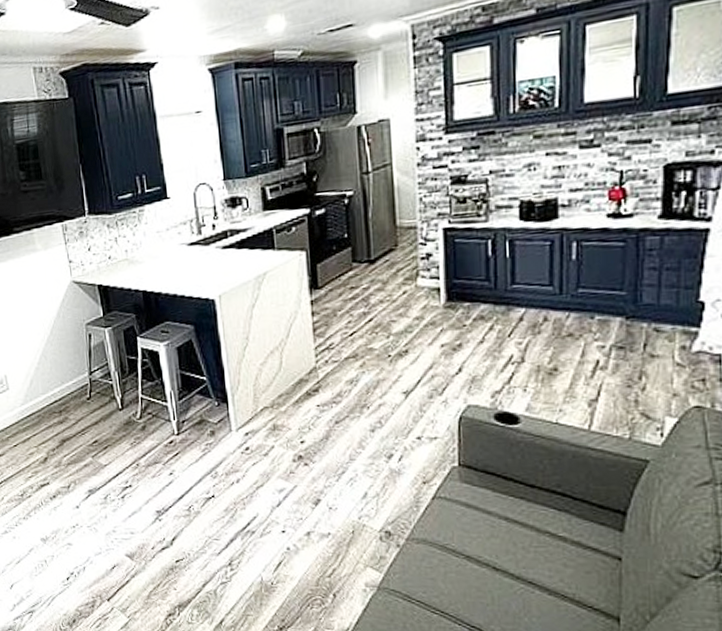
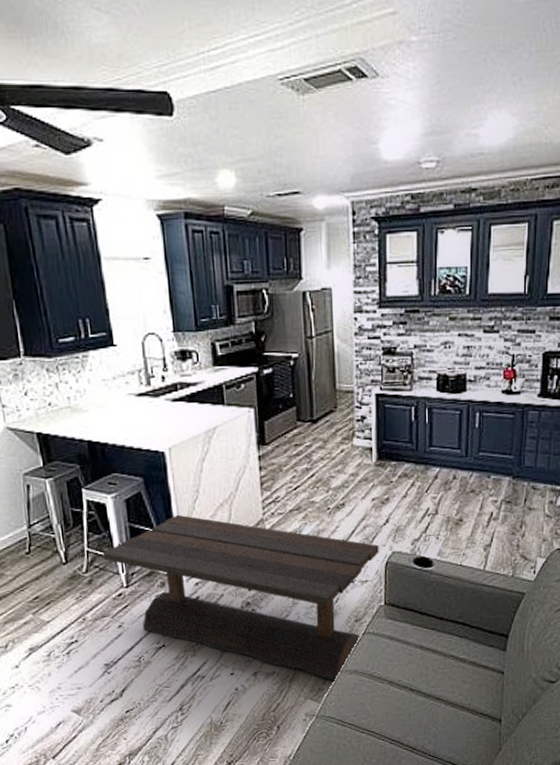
coffee table: none [155,362,451,550] -> present [102,514,379,681]

